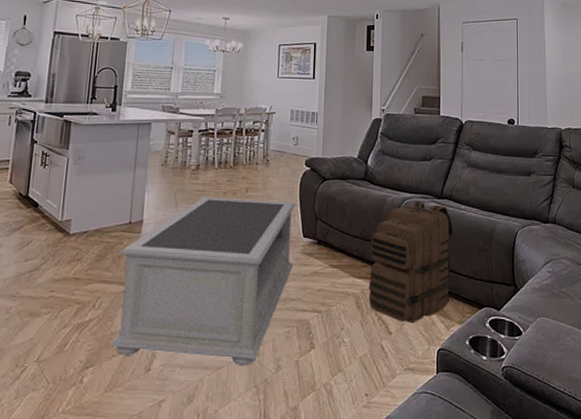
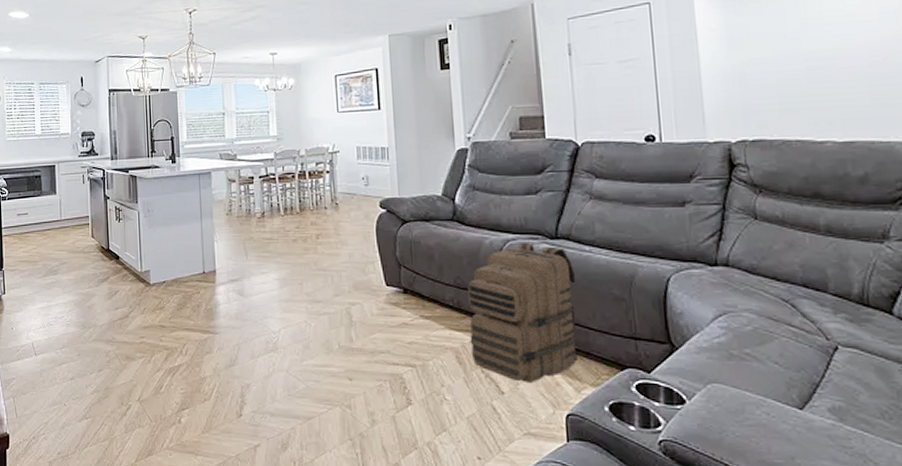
coffee table: present [110,196,296,366] -> none [197,244,378,418]

